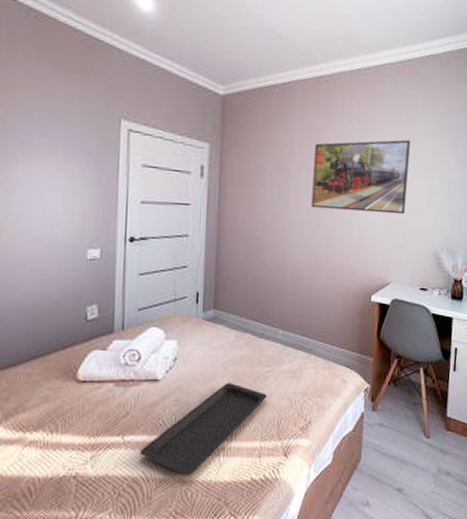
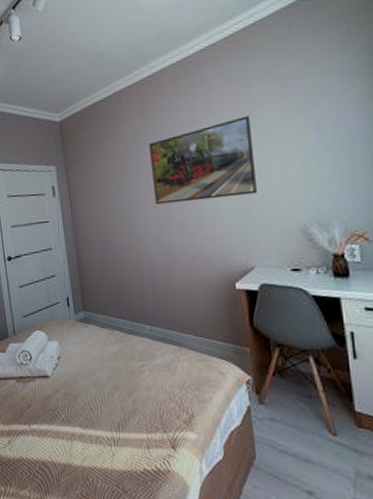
serving tray: present [139,383,267,476] -> none [44,377,146,463]

